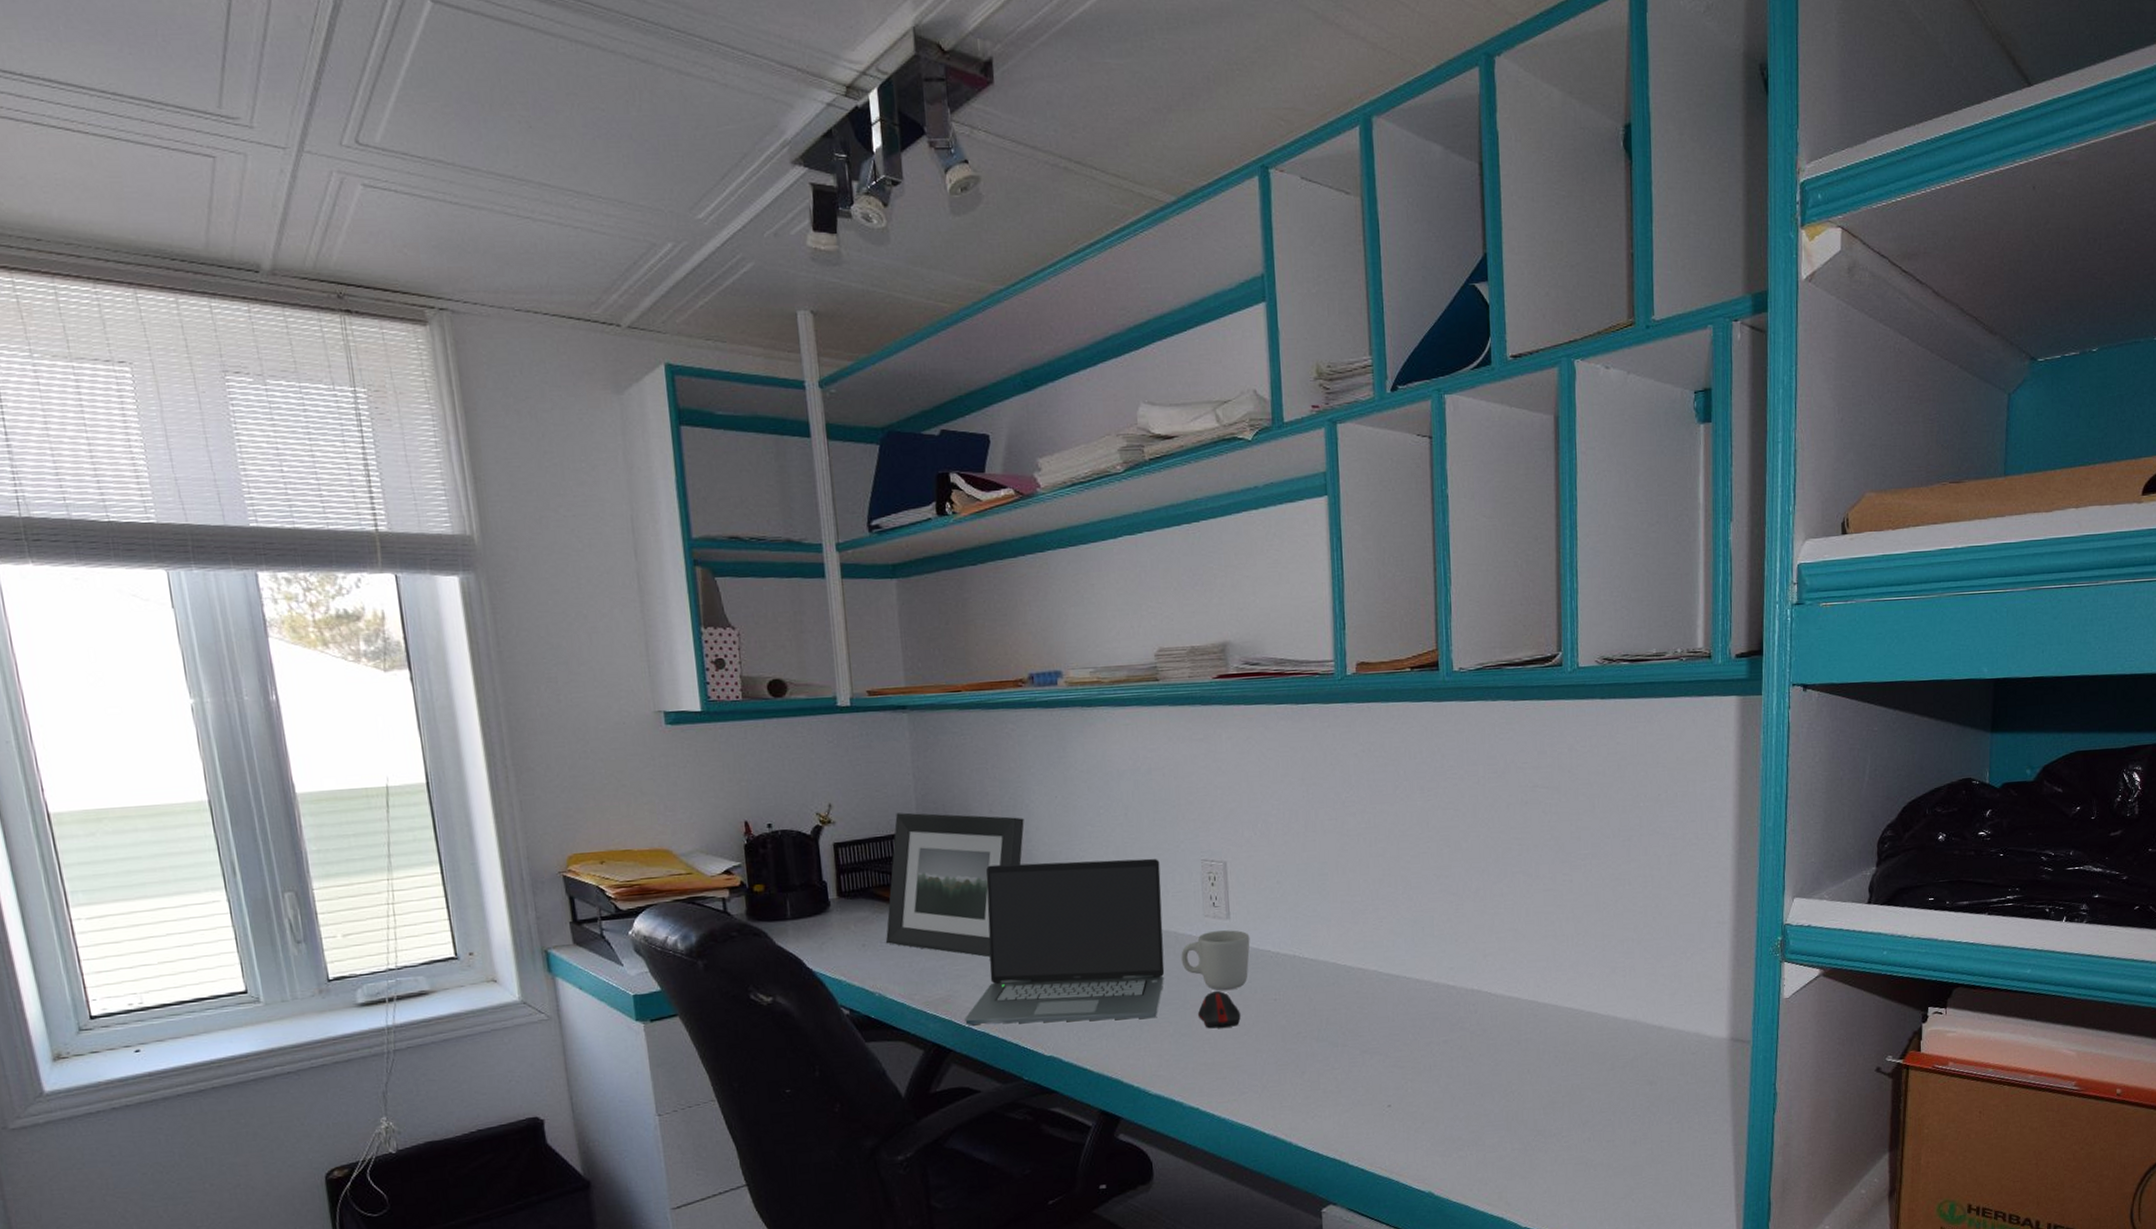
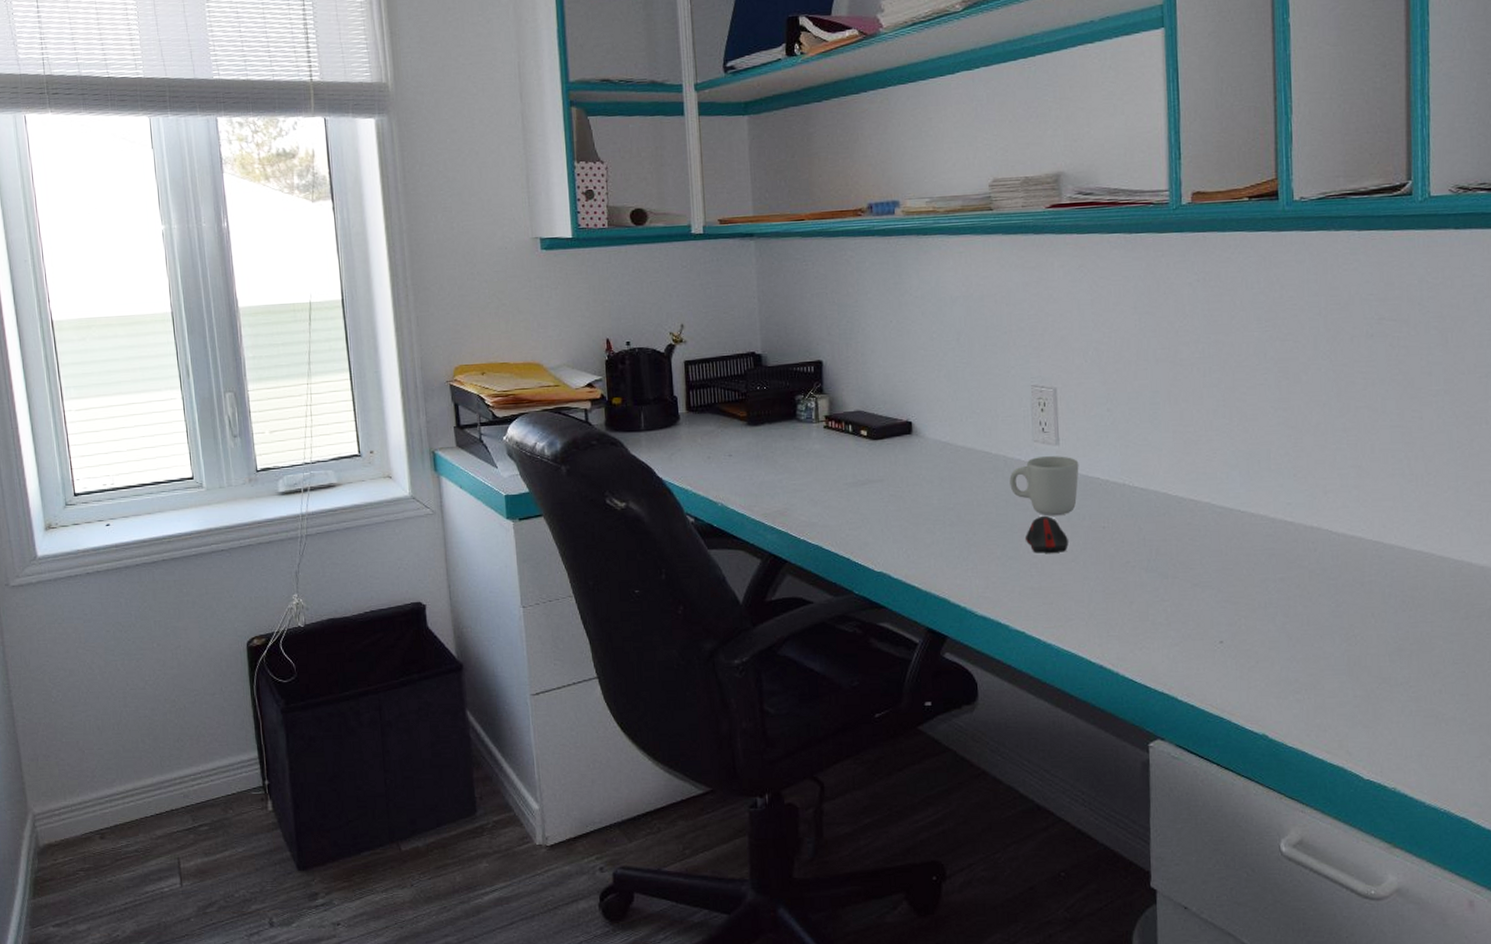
picture frame: present [885,812,1024,957] -> none [728,333,860,474]
laptop: present [965,858,1165,1025] -> none [800,382,993,540]

